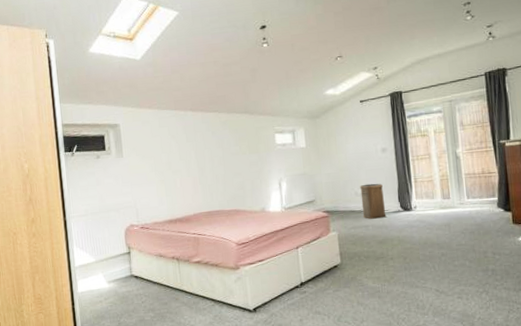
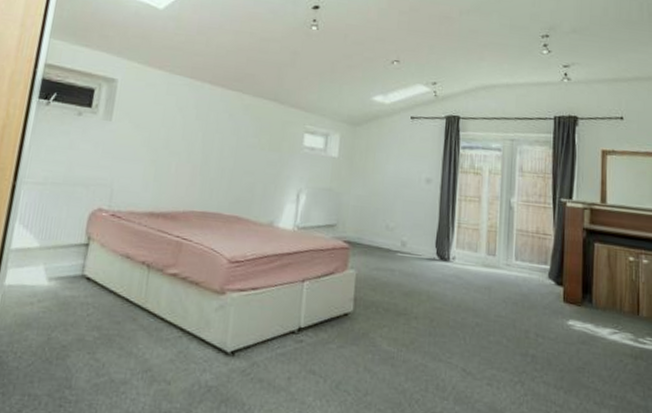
laundry basket: present [360,183,387,220] -> none [390,217,420,264]

